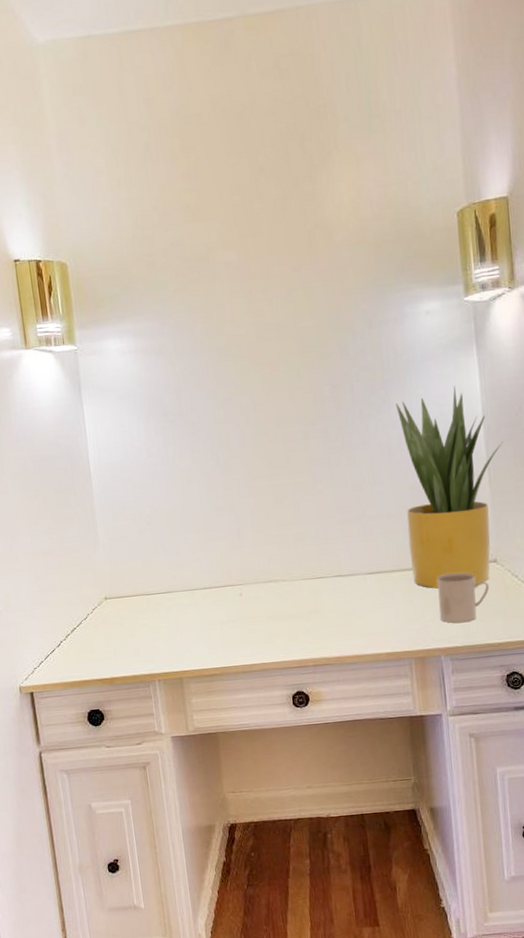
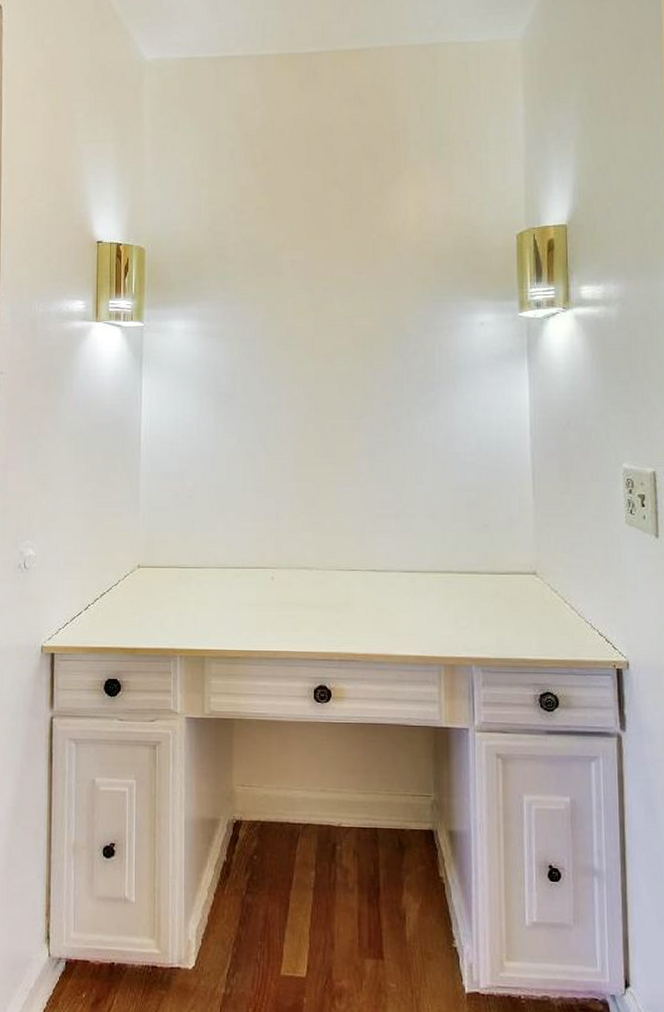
planter: present [396,386,502,589] -> none [444,395,548,595]
mug: present [437,572,490,623] -> none [473,581,527,634]

